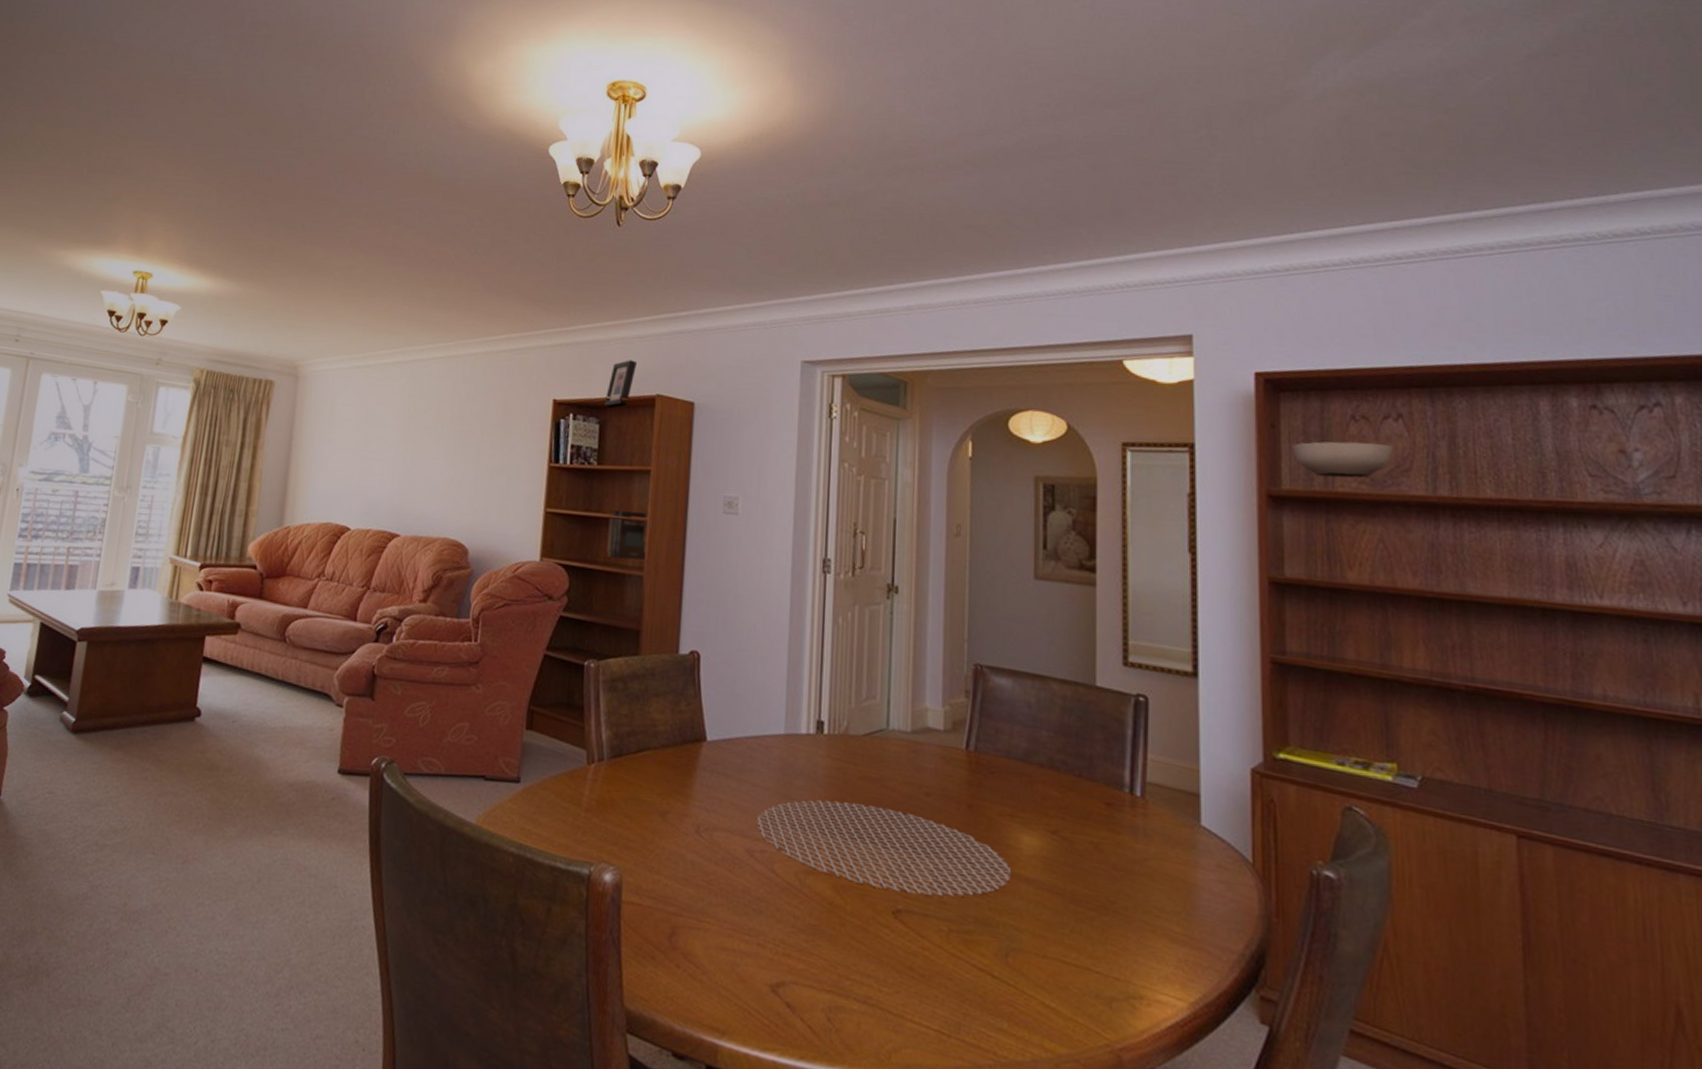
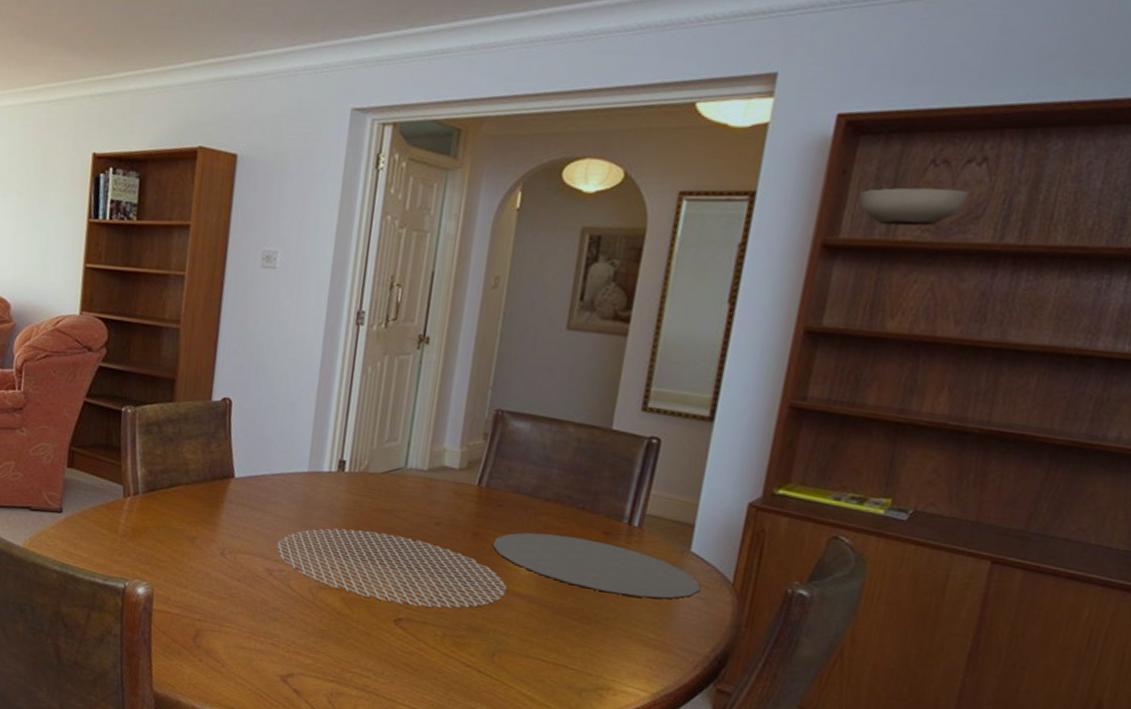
picture frame: present [603,360,637,408] -> none [144,110,179,162]
books: present [606,510,647,561] -> none [144,265,185,314]
placemat: none [990,803,1220,884] -> present [493,532,701,600]

